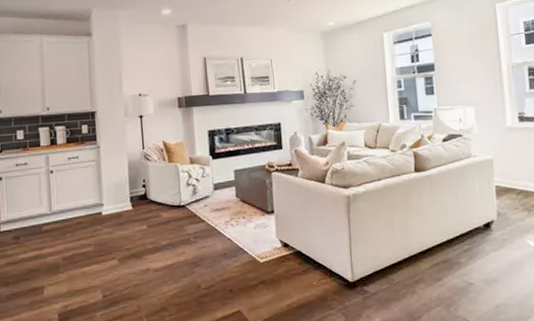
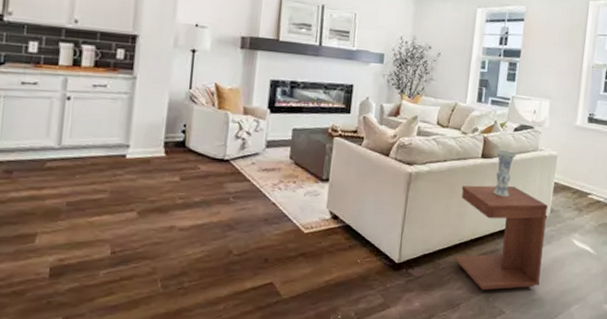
side table: none [400,195,501,300] -> present [454,185,548,290]
vase: none [428,161,451,207] -> present [493,150,516,197]

